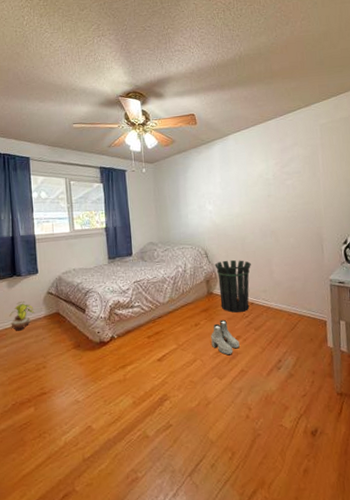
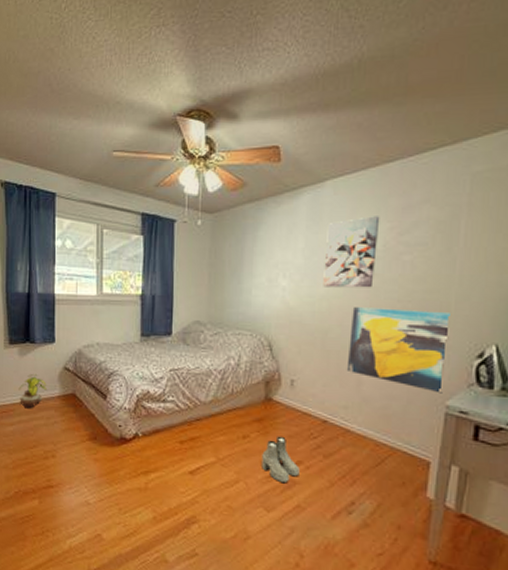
waste bin: present [214,259,251,313] -> none [280,358,331,432]
wall art: none [234,156,270,208] -> present [323,216,380,288]
wall art: none [259,216,326,272] -> present [346,307,450,394]

